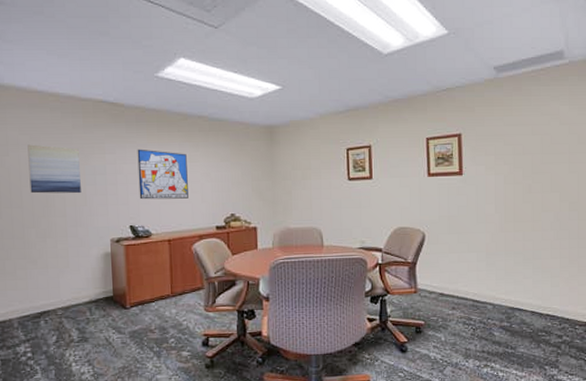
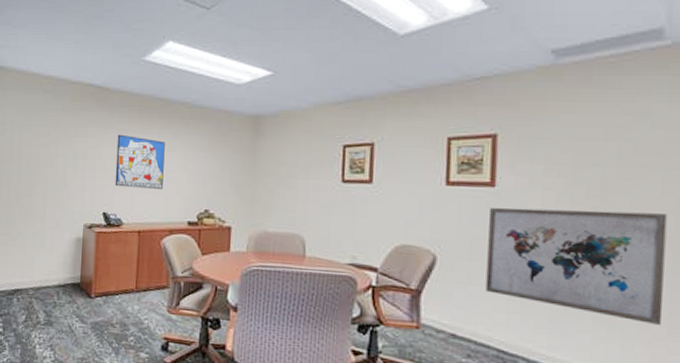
wall art: present [27,144,81,194] -> none [18,125,64,176]
wall art: none [461,186,574,267] -> present [485,207,668,326]

